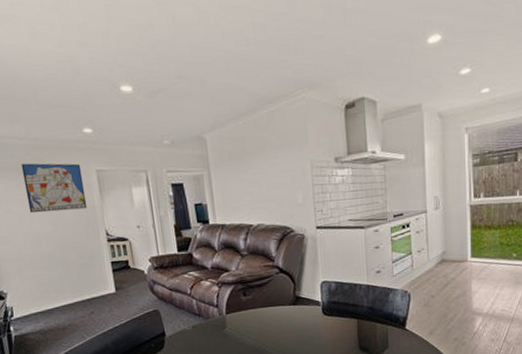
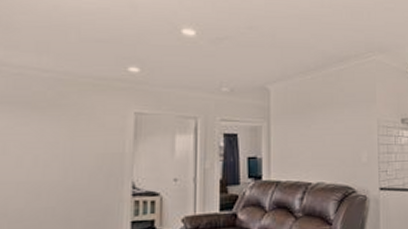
wall art: present [21,163,88,214] -> none [34,98,117,158]

